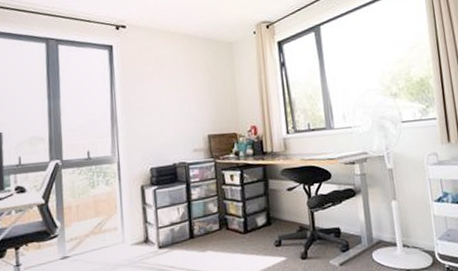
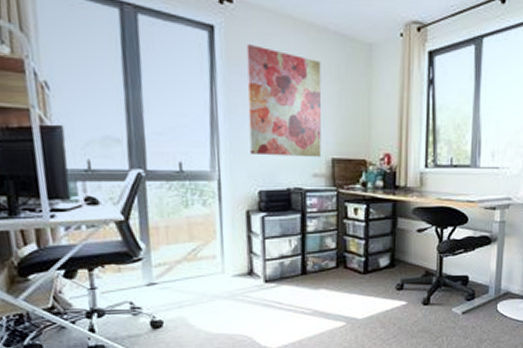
wall art: none [136,55,200,139] -> present [246,45,322,158]

